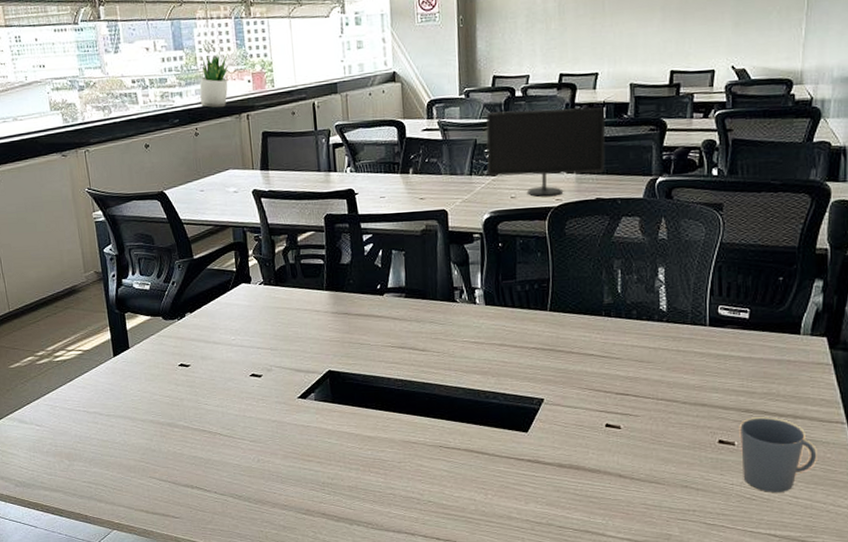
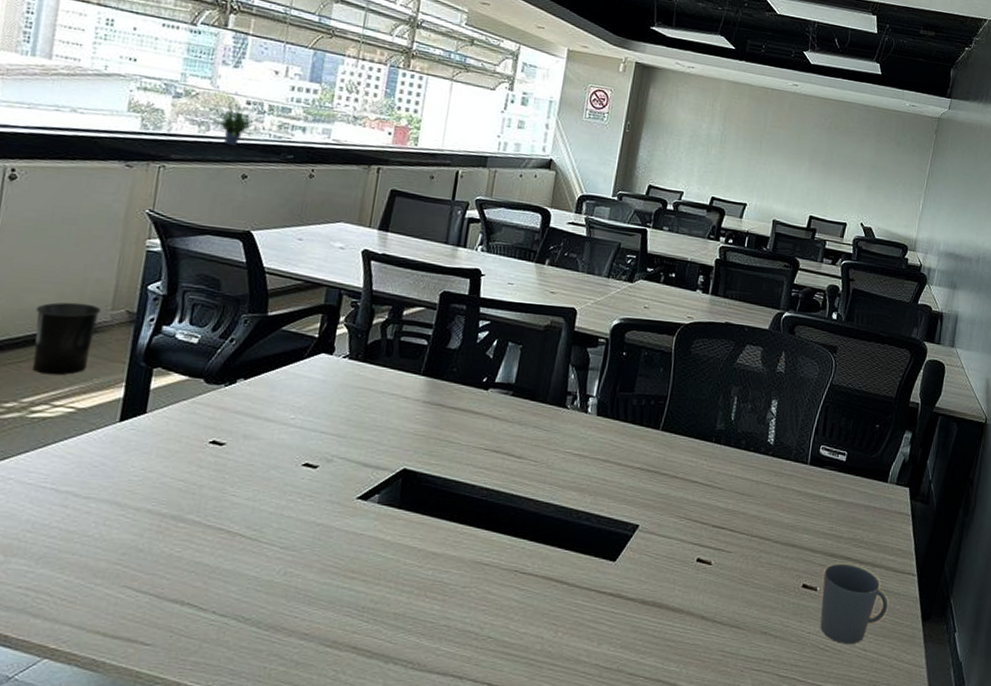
waste bin: none [36,270,80,328] -> present [32,302,102,375]
potted plant: none [108,79,149,122] -> present [208,96,265,146]
planter: present [199,52,228,108] -> none [326,96,373,155]
computer monitor: present [486,107,606,197] -> none [624,219,747,313]

